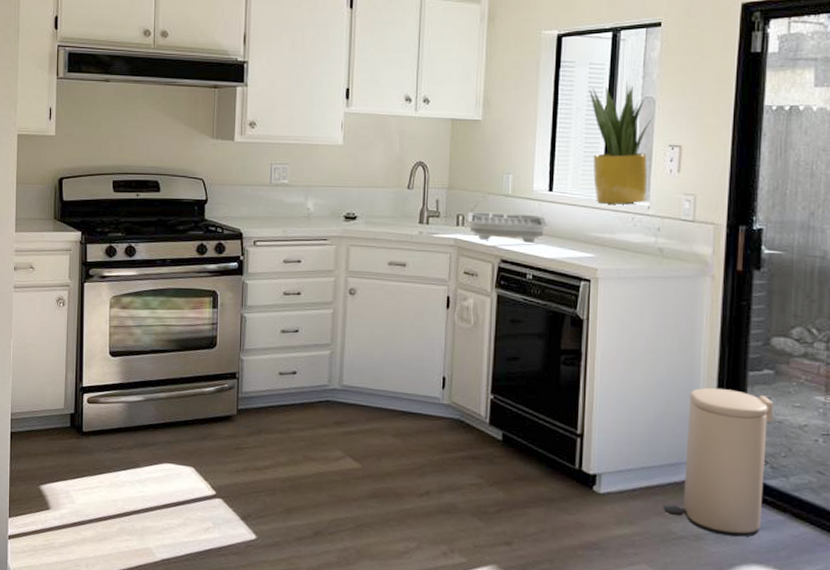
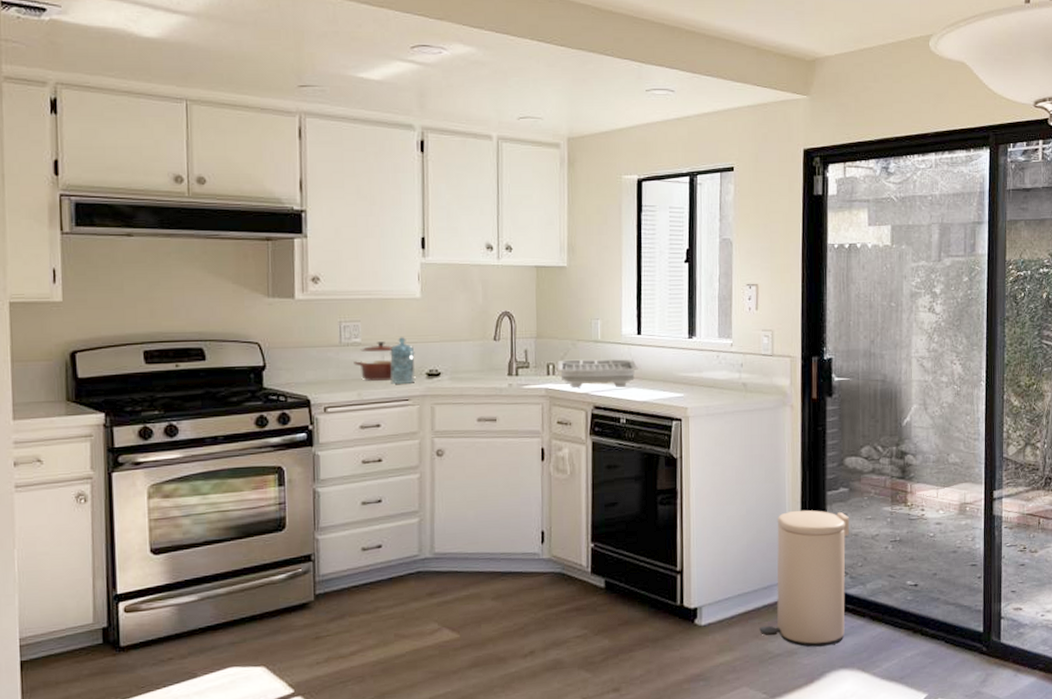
saucepan: none [281,184,315,220] -> present [354,342,393,381]
canister: none [312,181,335,224] -> present [390,337,415,384]
planter: present [589,81,654,204] -> none [671,224,732,344]

